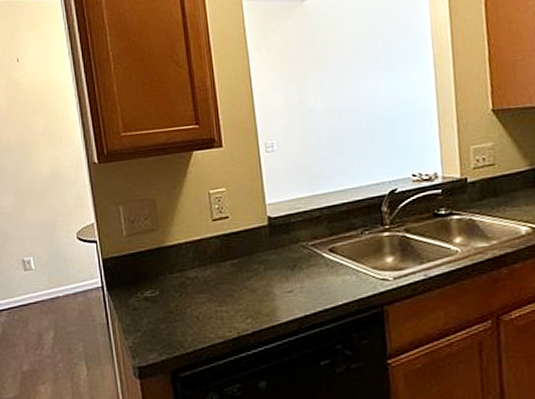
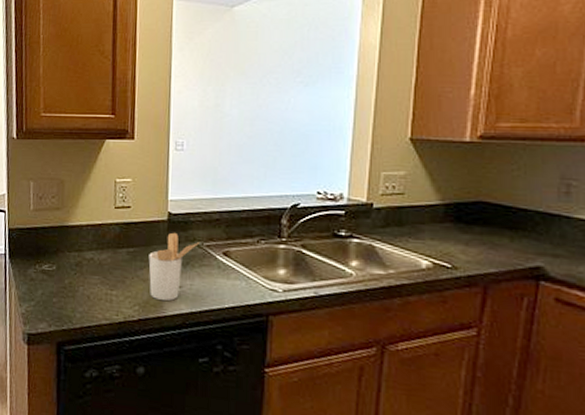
utensil holder: none [254,236,303,308] -> present [148,232,199,301]

